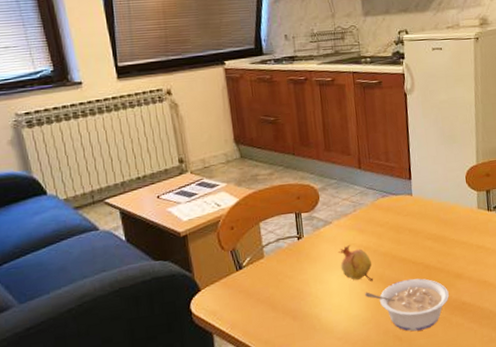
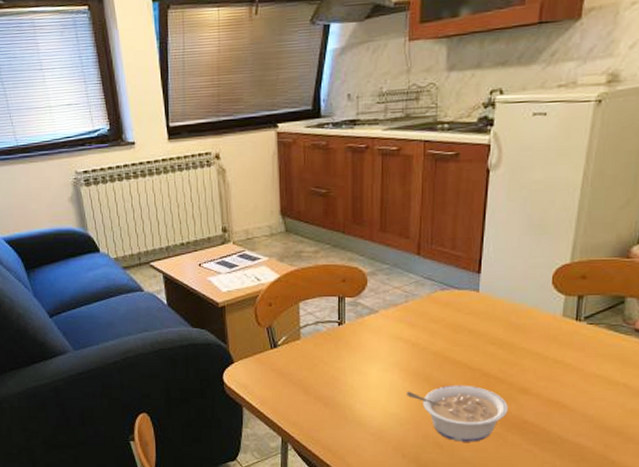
fruit: present [337,245,373,281] -> none [381,338,418,380]

